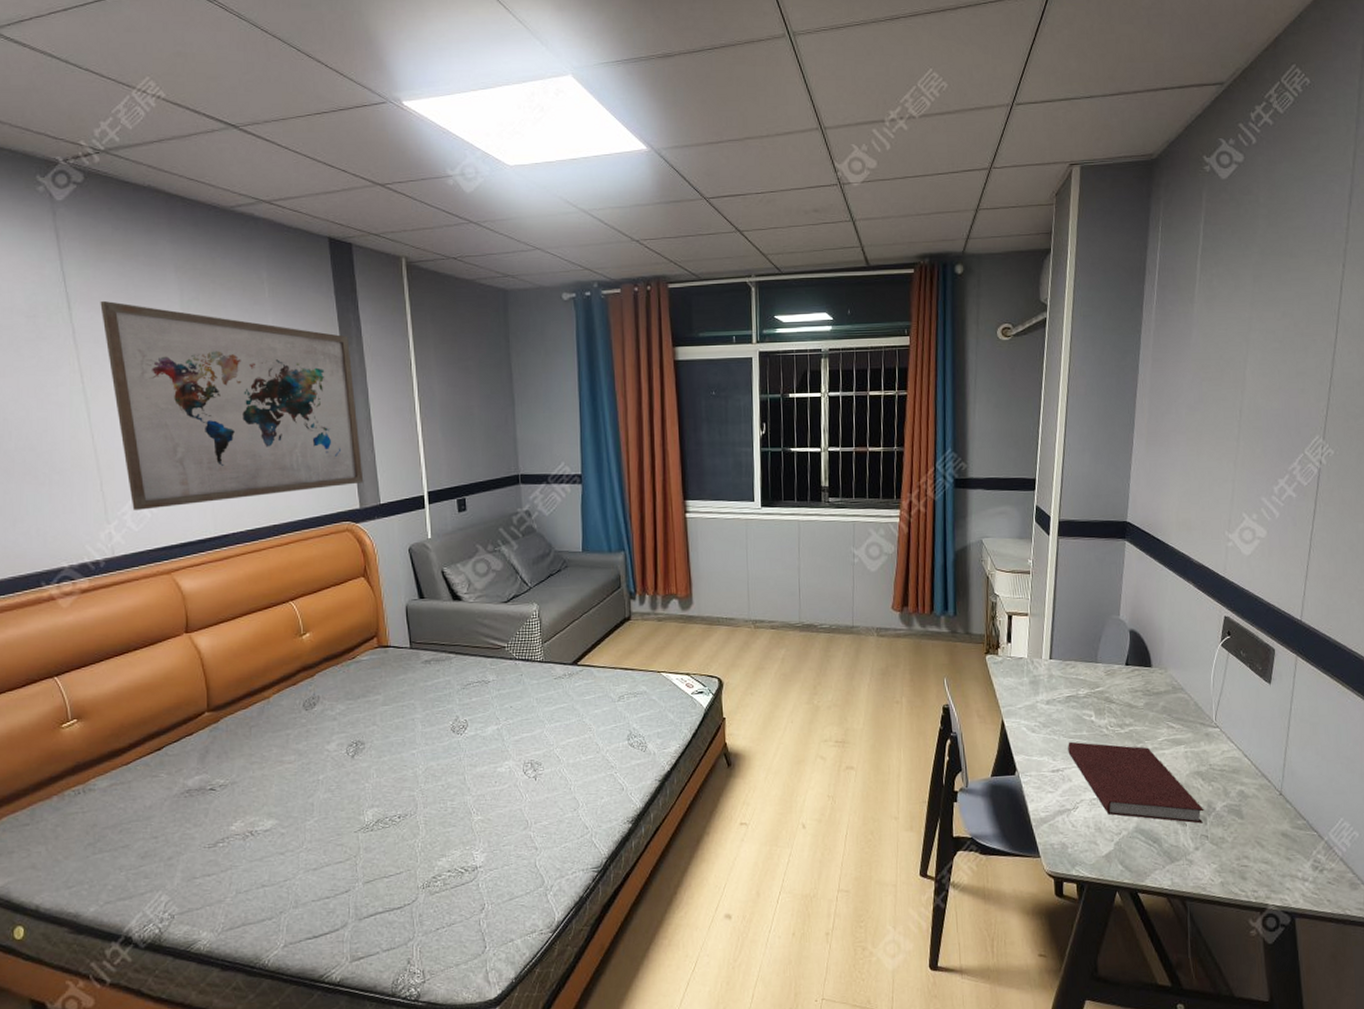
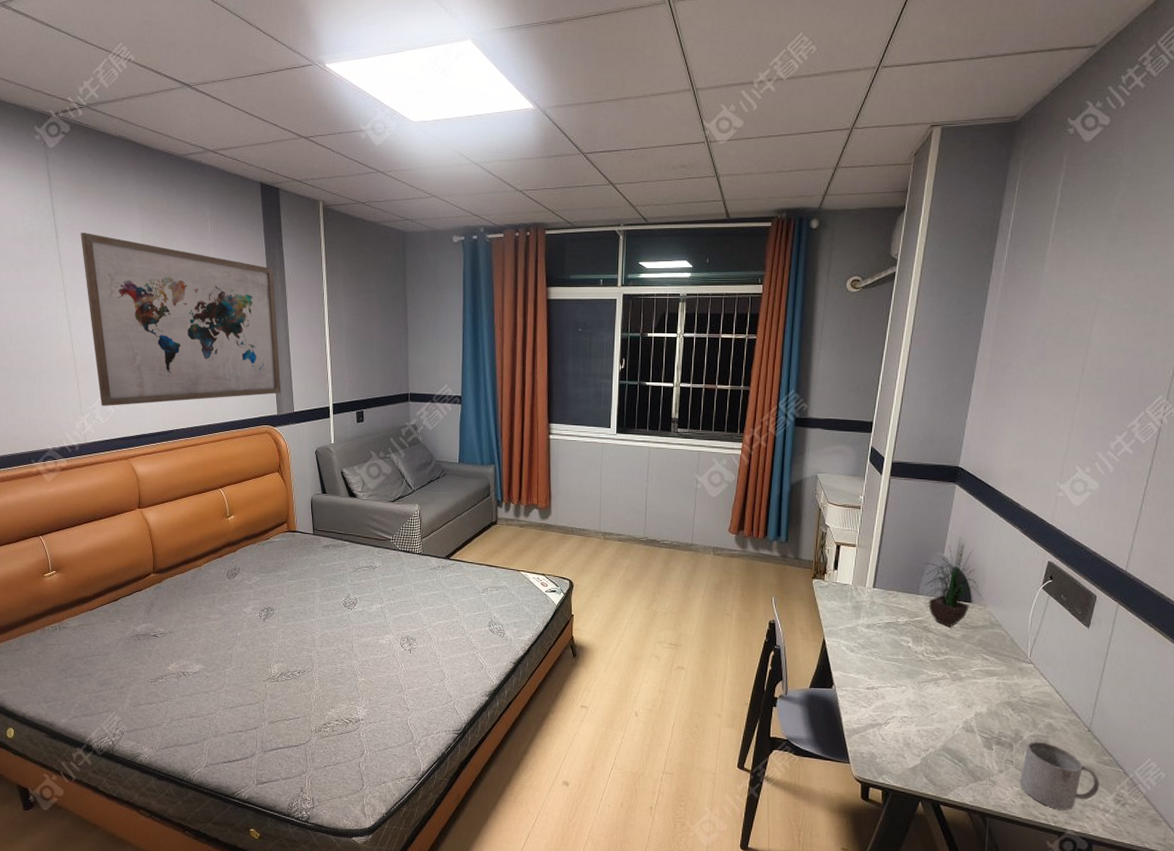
notebook: present [1068,741,1204,824] -> none [884,663,1012,749]
potted plant: none [1101,597,1164,696] -> present [924,537,984,628]
mug: none [1217,811,1296,885] -> present [1020,741,1099,811]

